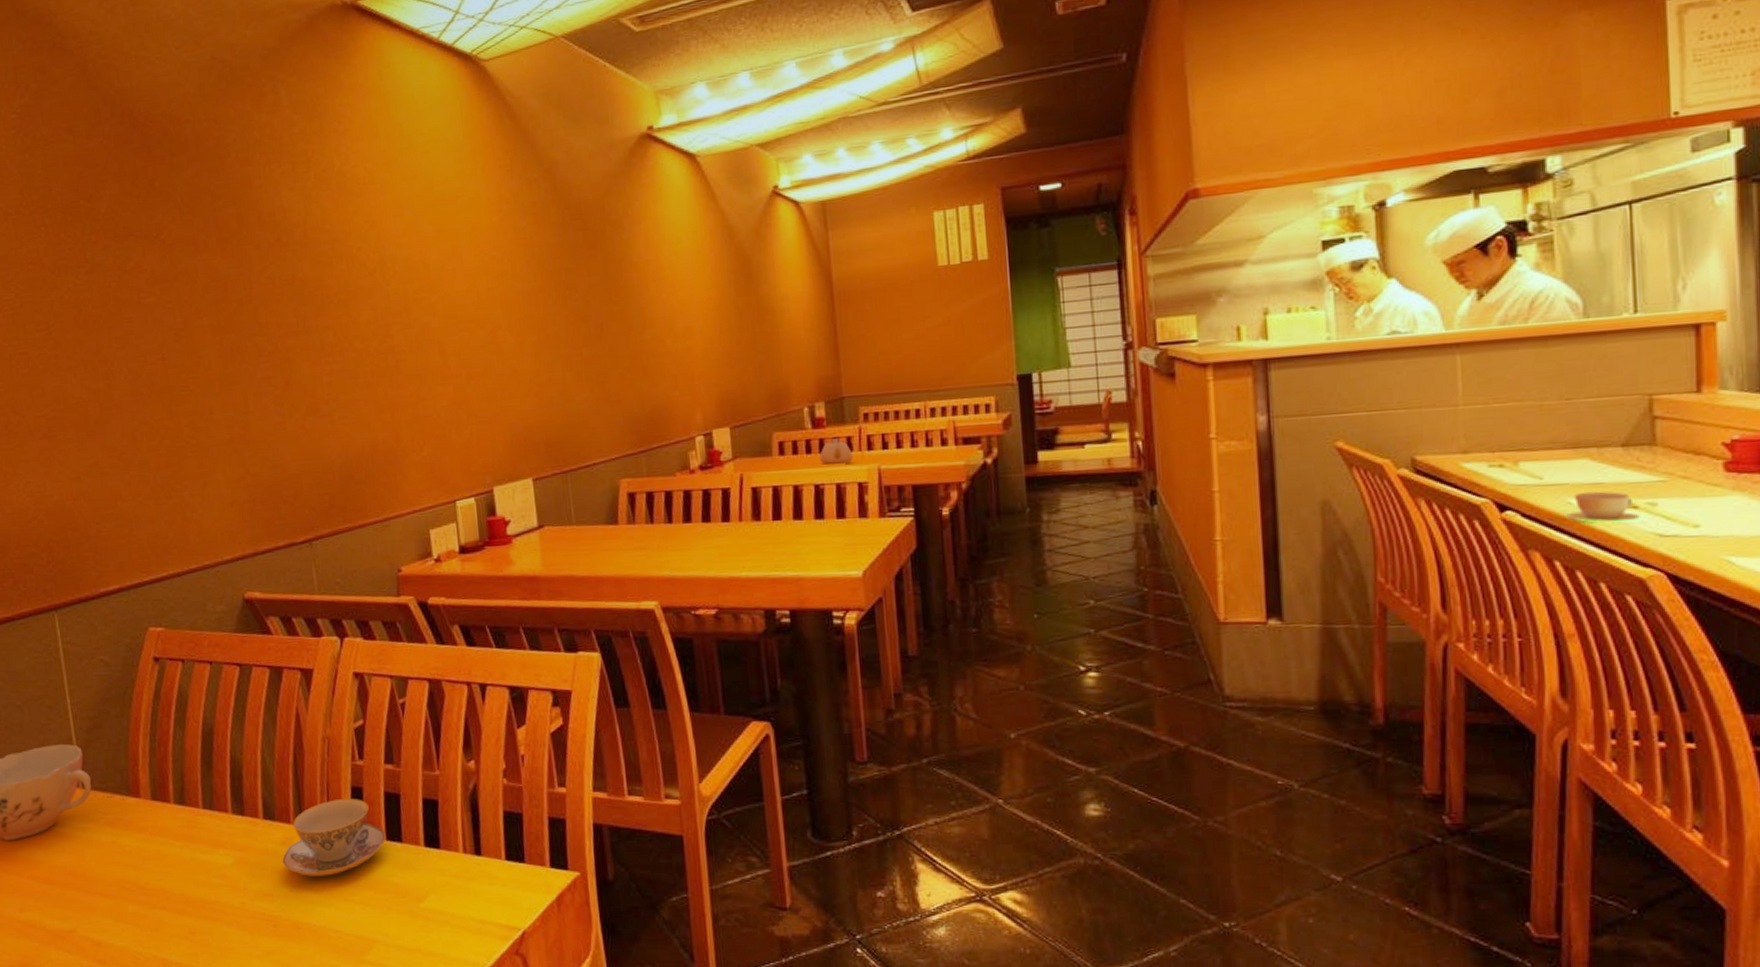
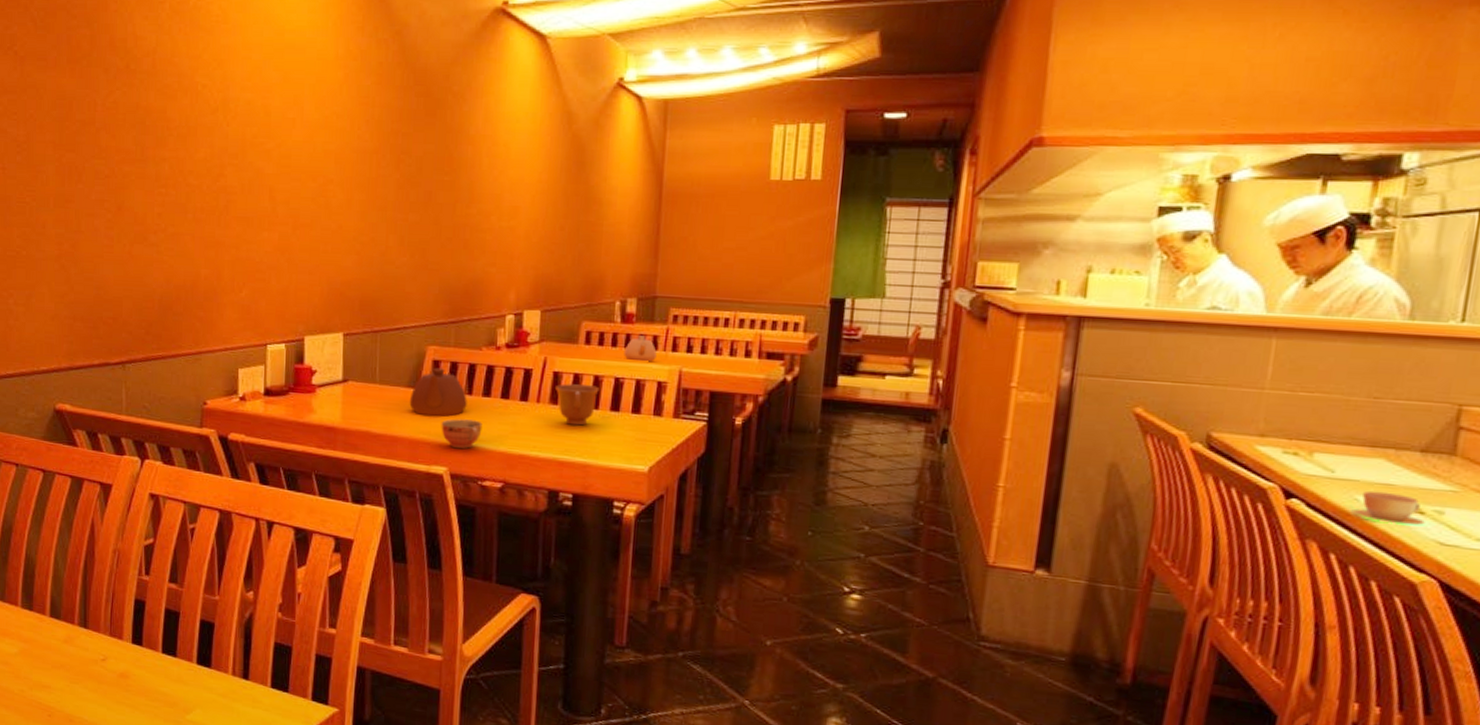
teacup: present [282,798,386,876] -> none [63,608,162,678]
teapot: none [609,500,669,552] -> present [409,367,467,418]
teacup: none [645,548,688,580] -> present [441,419,483,449]
teacup: none [755,496,800,540] -> present [554,384,599,426]

